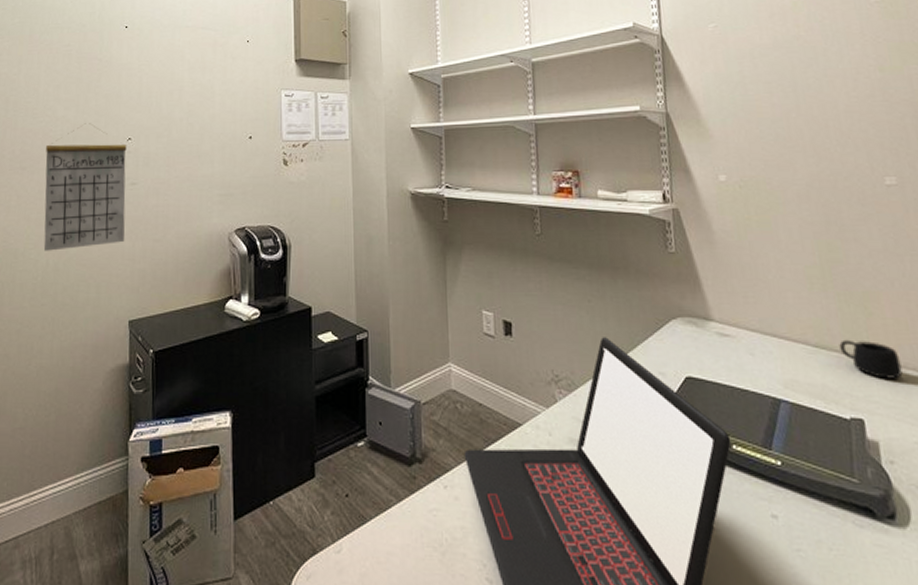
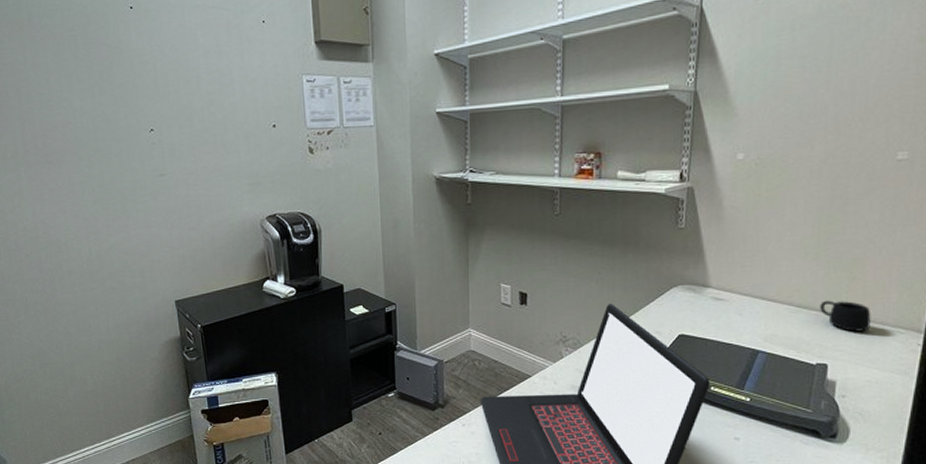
calendar: present [43,123,127,251] -> none [68,114,162,241]

